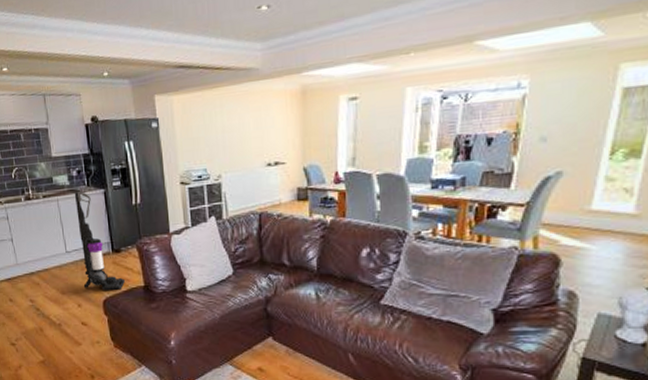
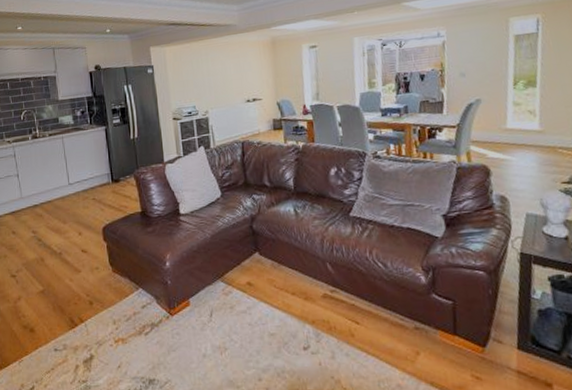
vacuum cleaner: present [74,191,126,290] -> none [78,129,124,218]

